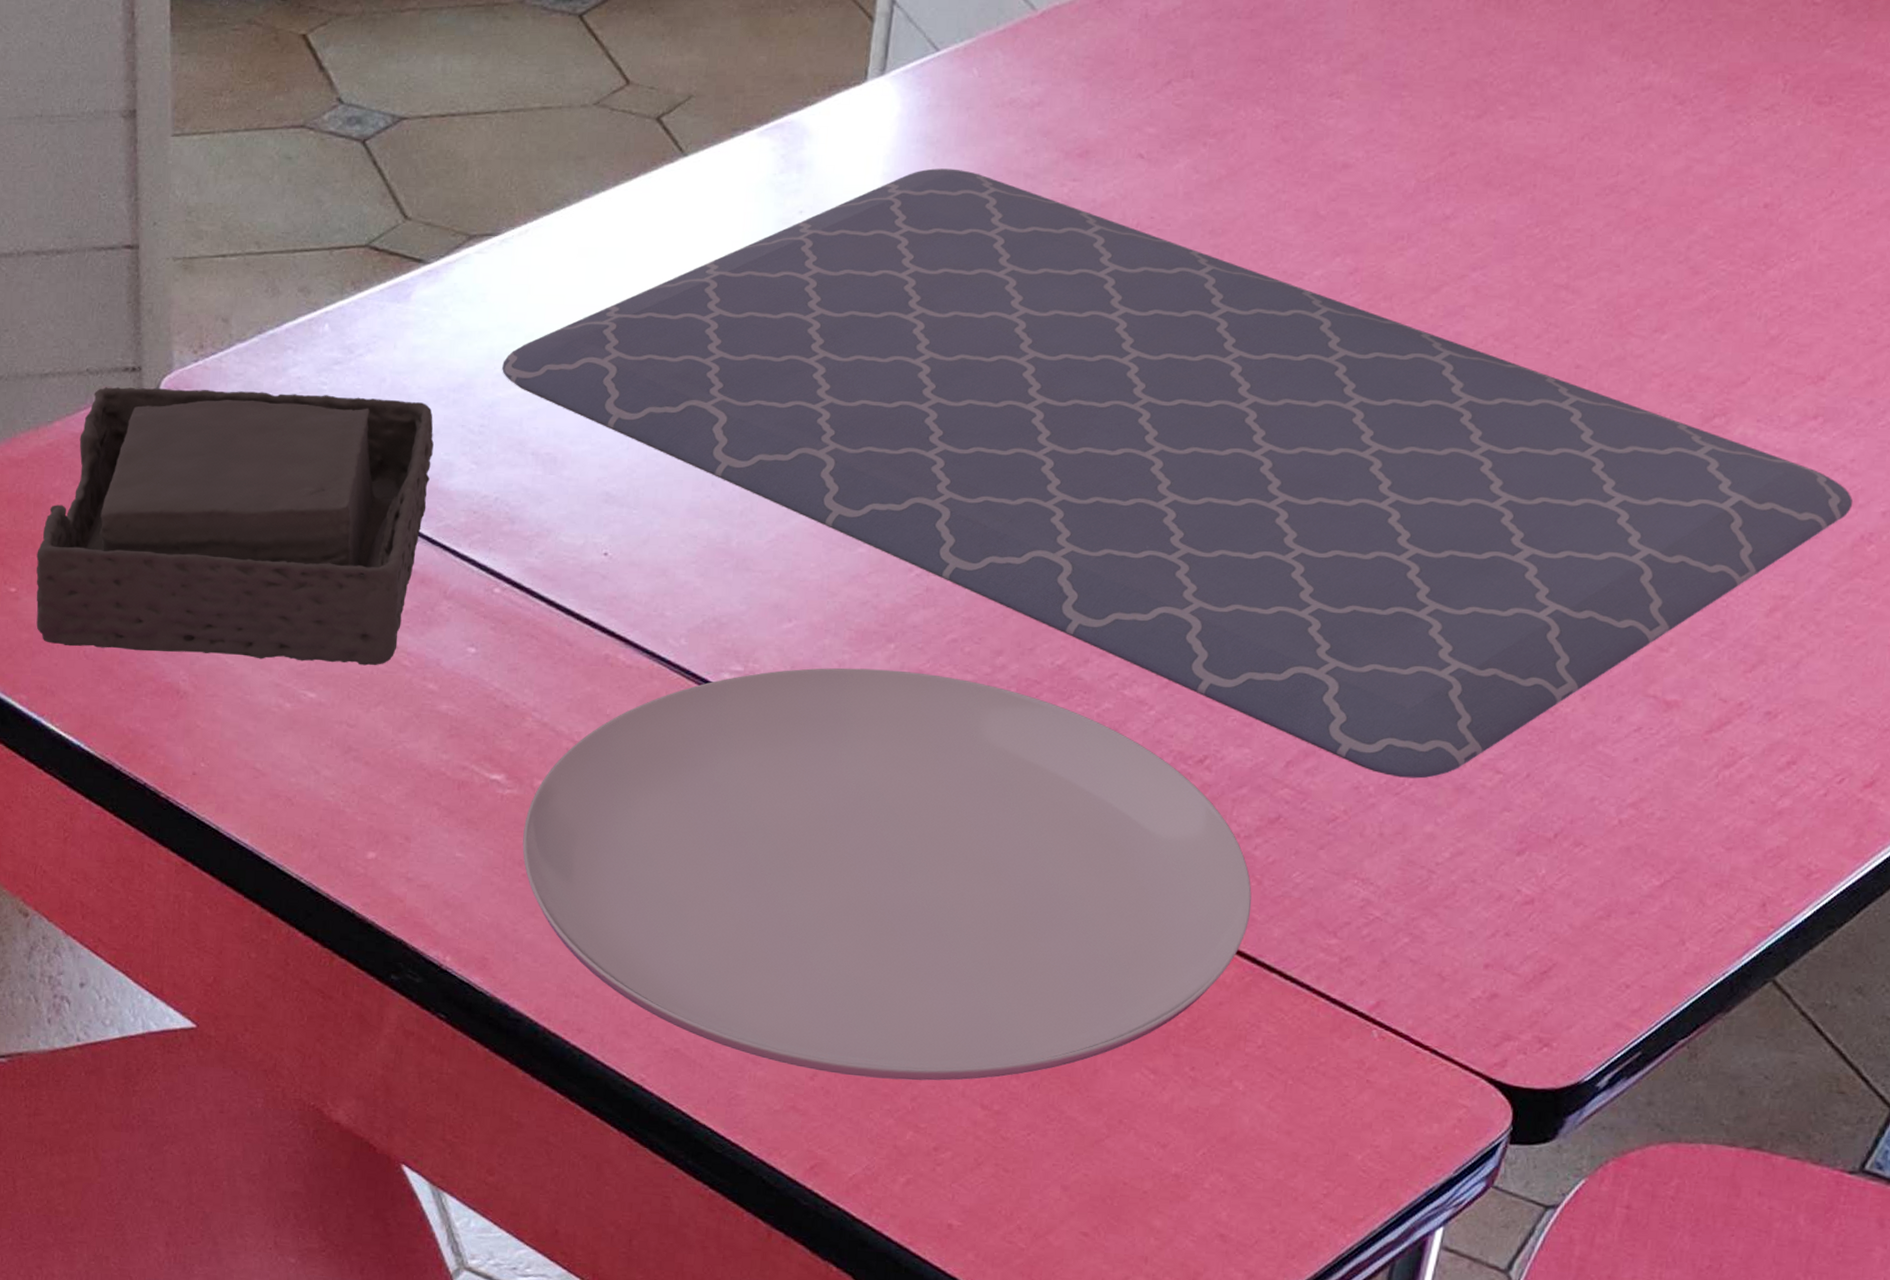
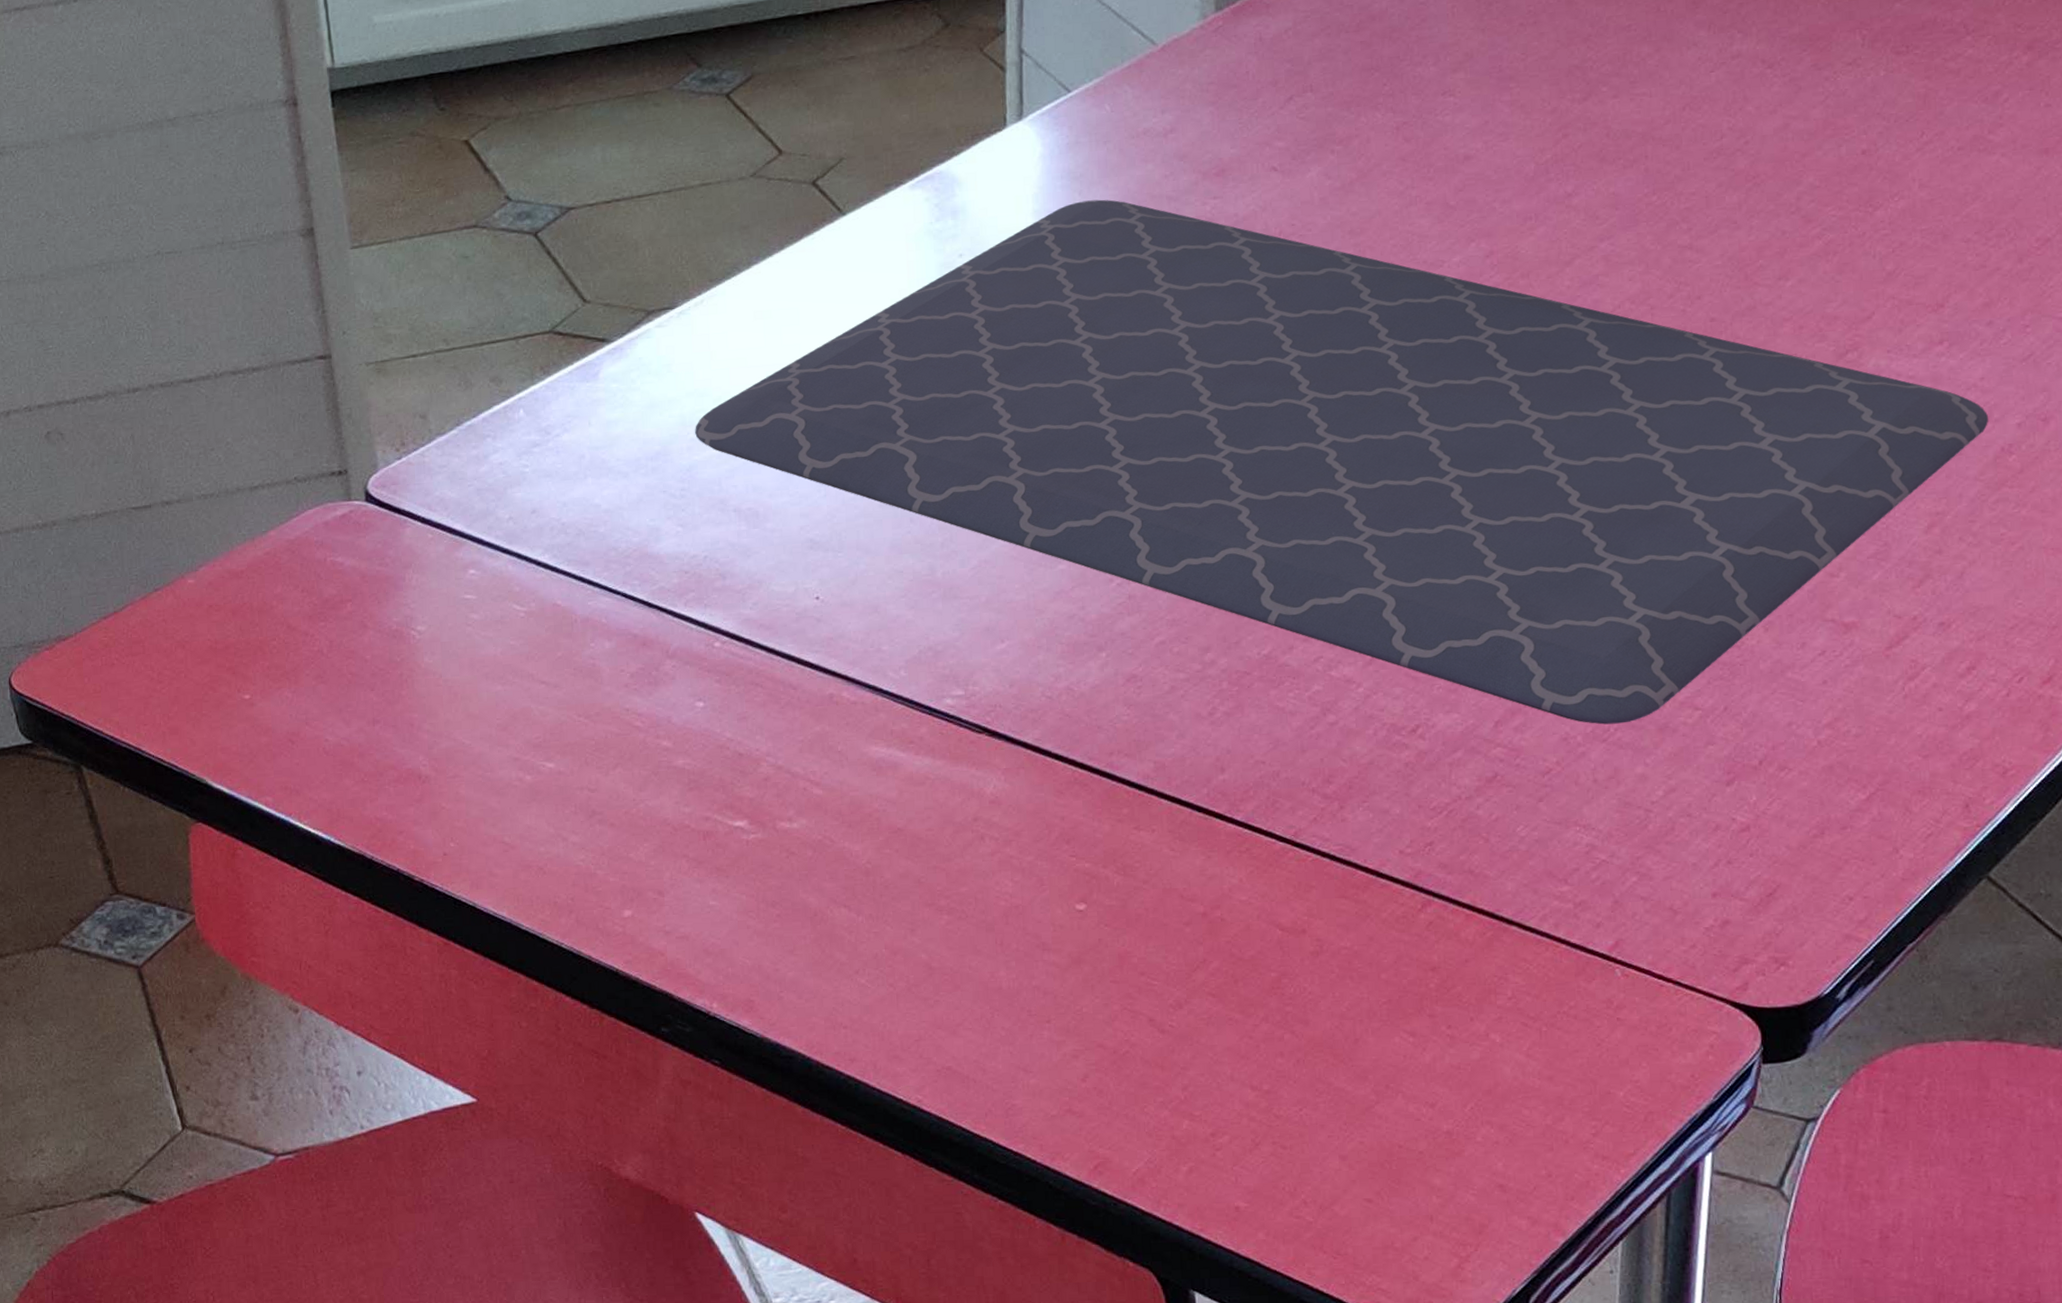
napkin holder: present [36,386,434,666] -> none [266,473,639,745]
plate: present [522,667,1252,1081] -> none [772,677,1483,1073]

